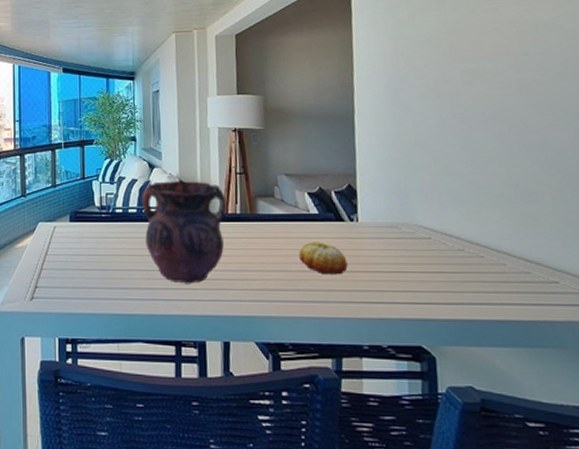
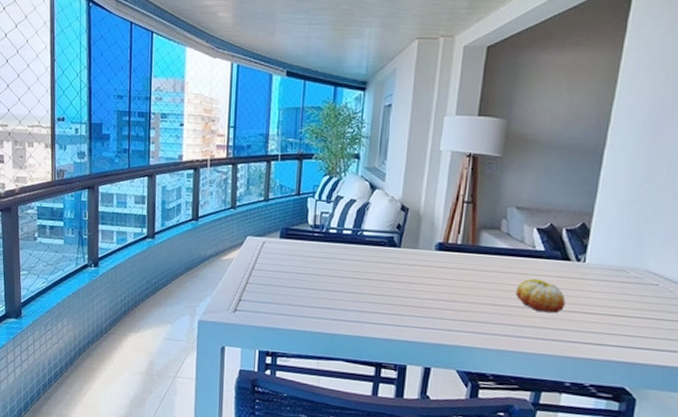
vase: present [142,181,227,284] -> none [357,204,449,310]

